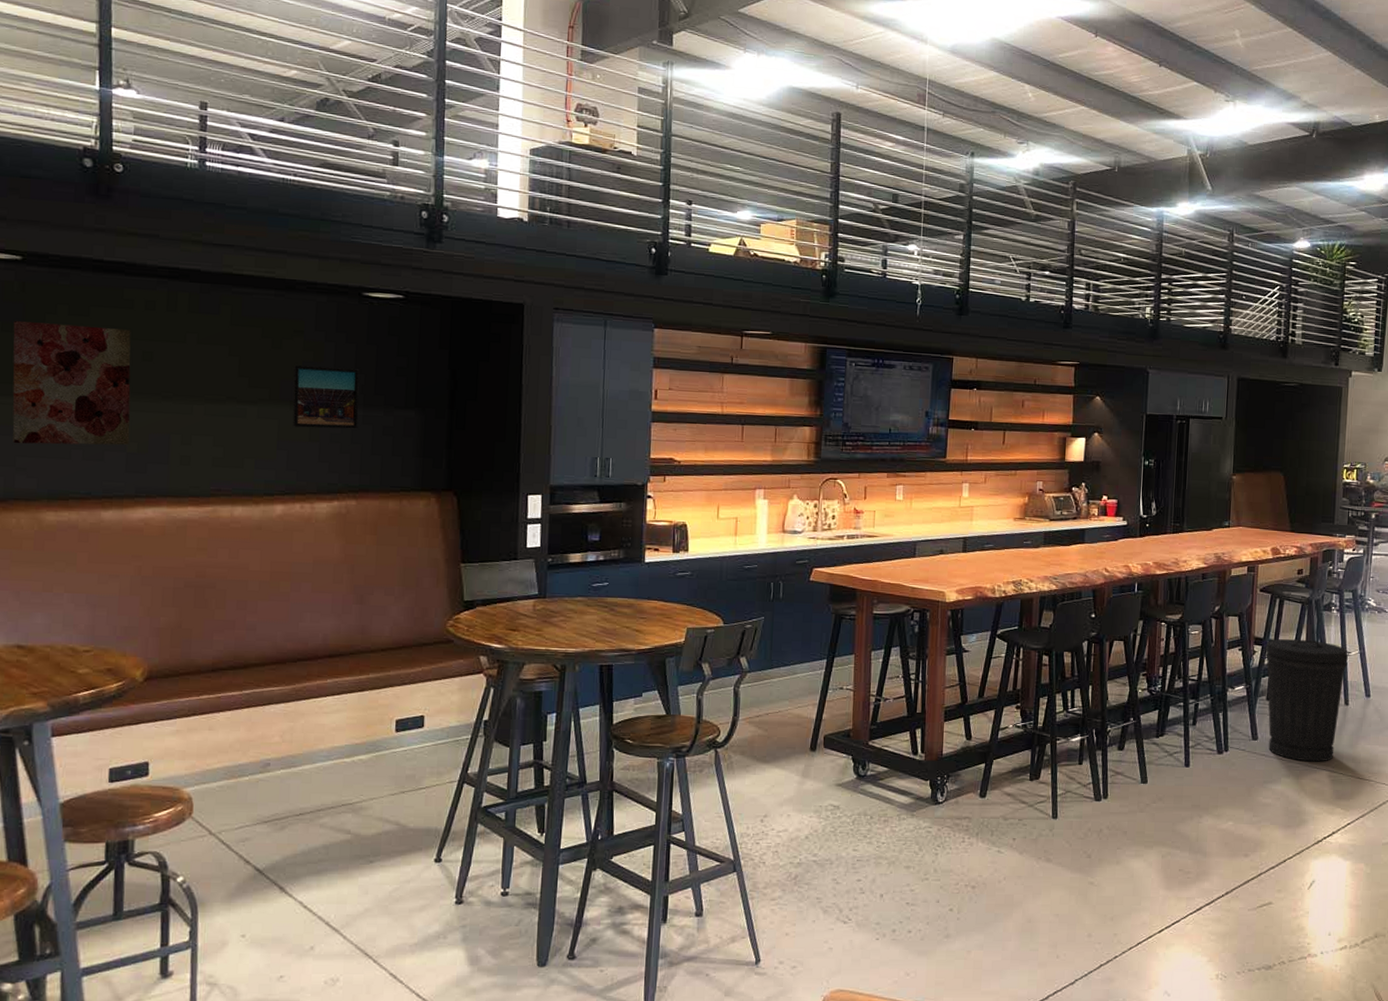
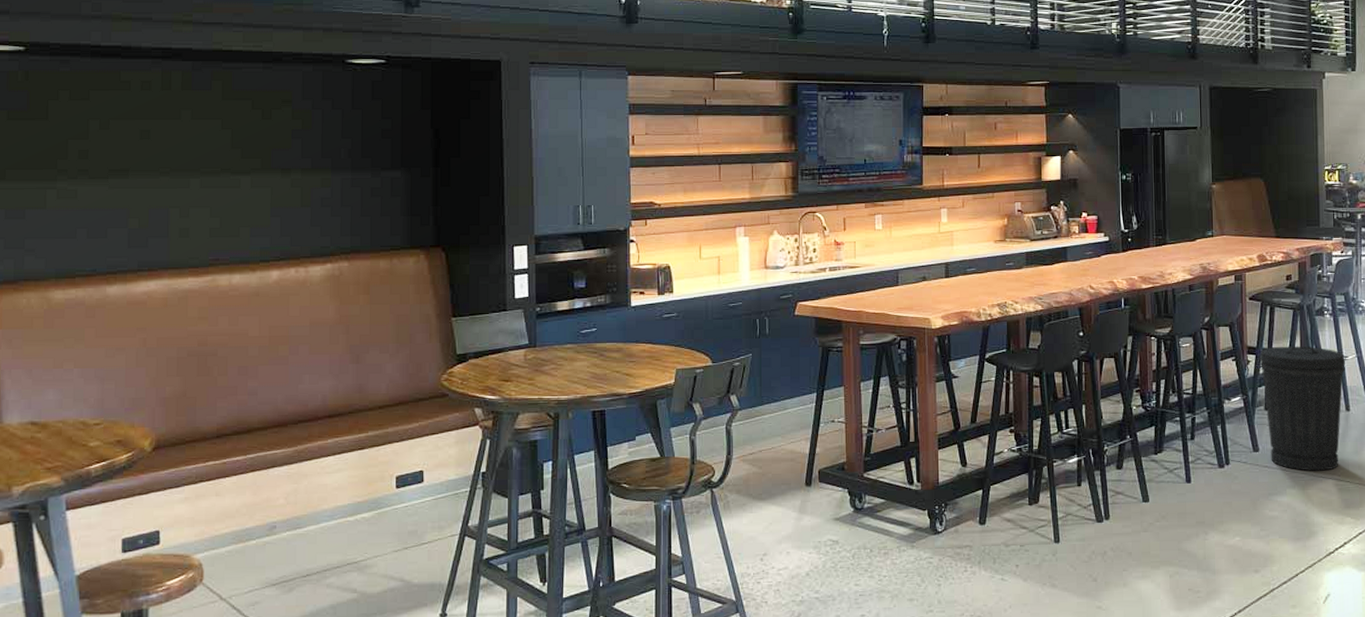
wall art: present [12,321,131,446] -> none [18,109,131,227]
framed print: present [292,365,360,429] -> none [284,134,347,194]

